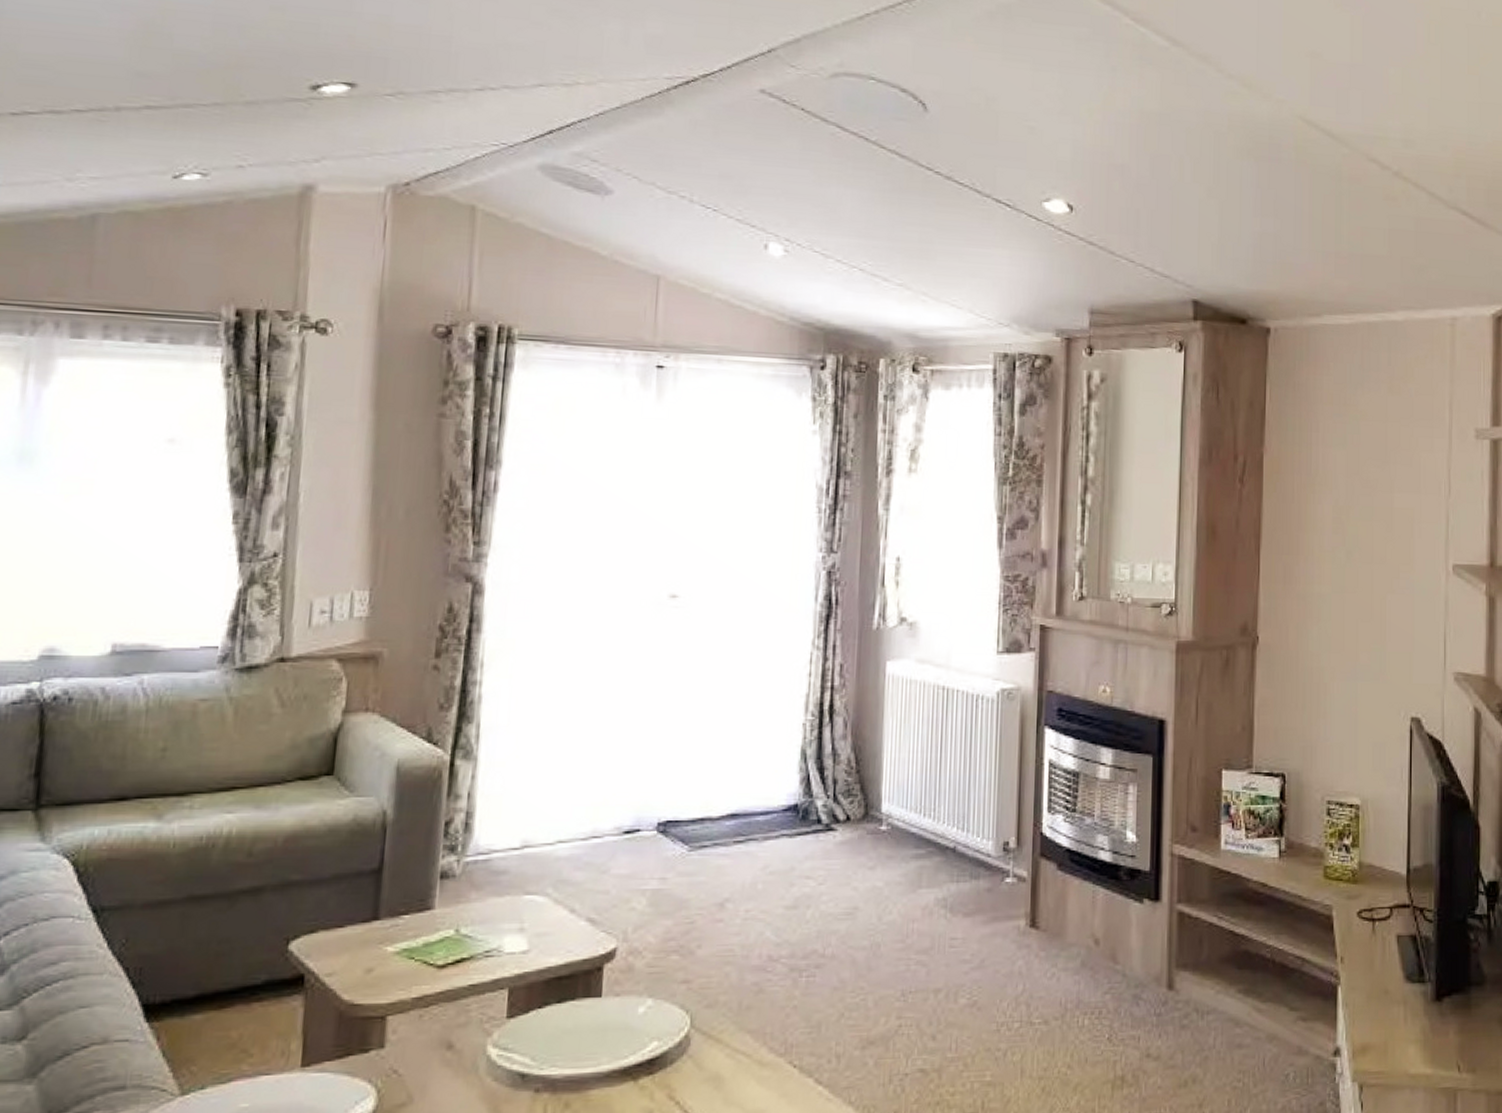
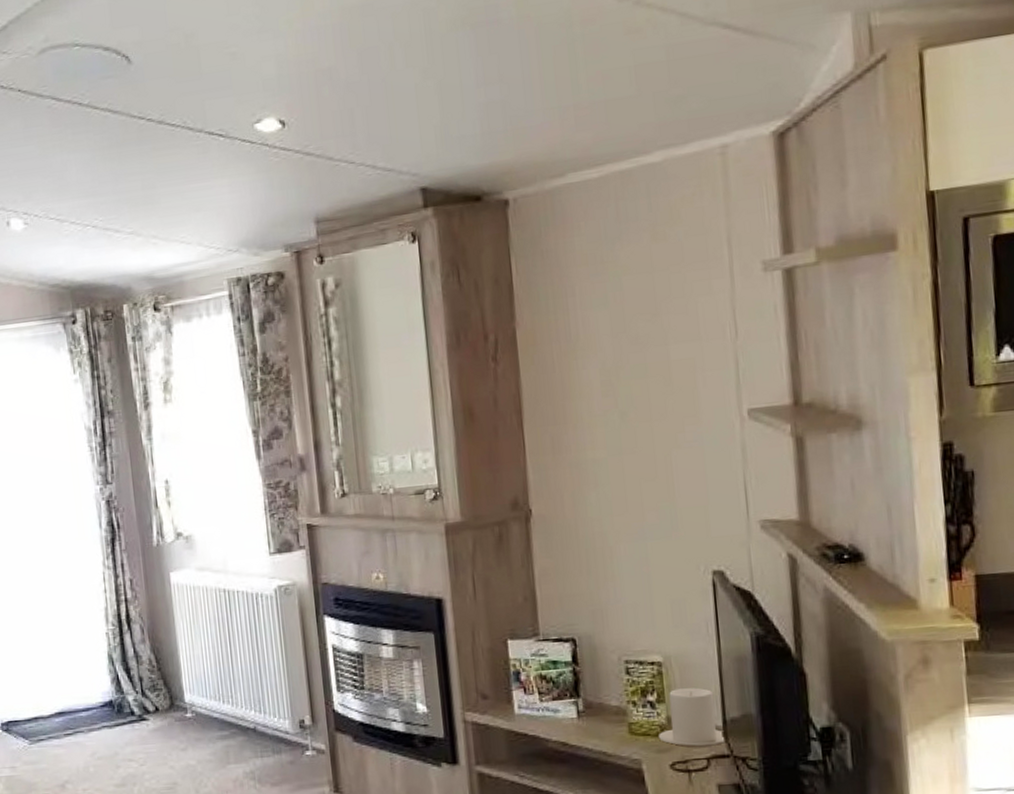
candle: none [1349,834,1406,896] -> present [658,687,724,749]

